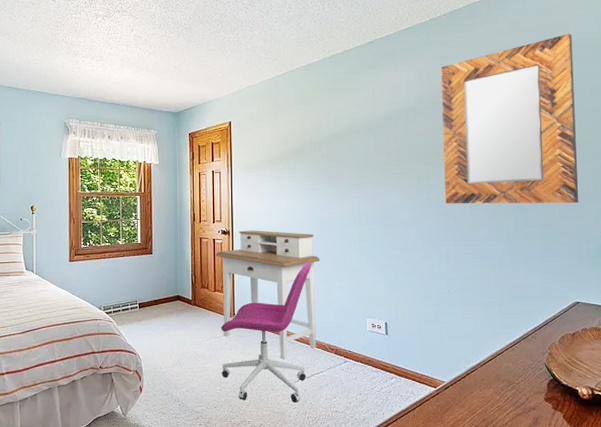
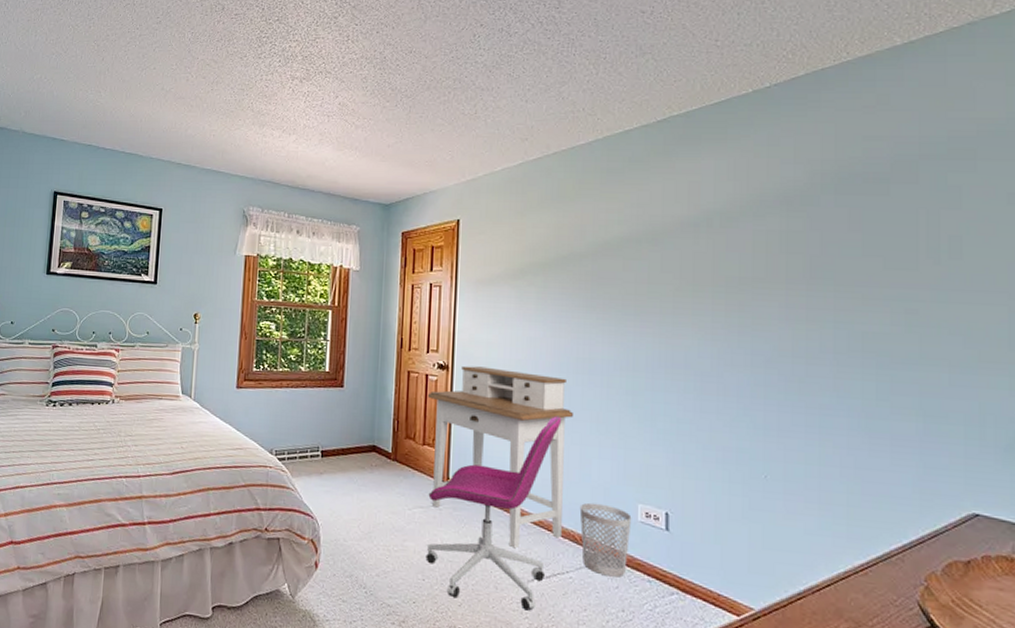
wastebasket: none [327,321,363,371] -> present [579,502,632,577]
home mirror: present [440,33,579,204] -> none [765,114,984,366]

